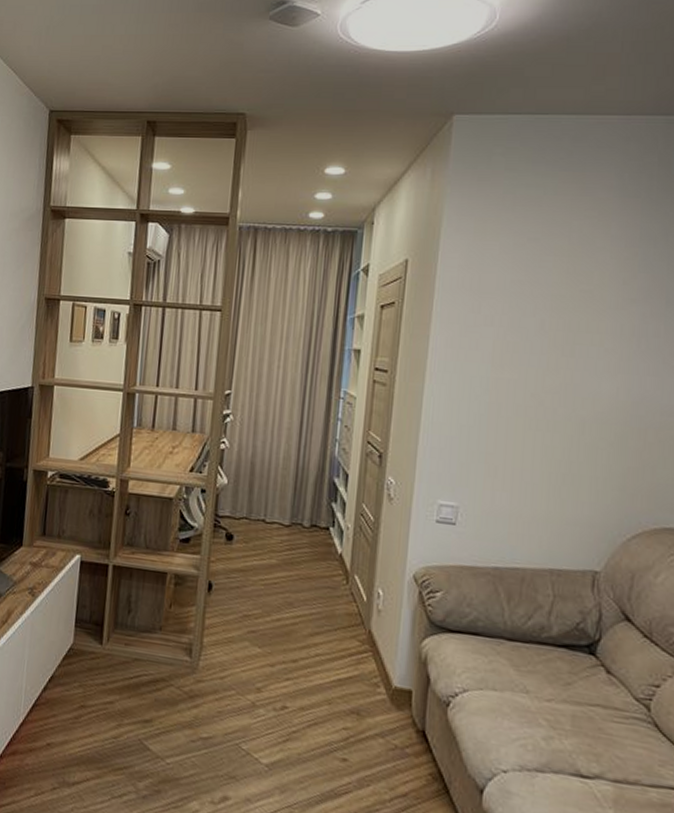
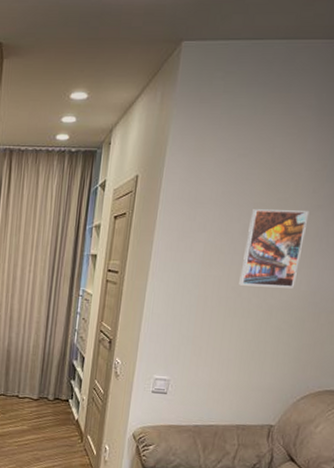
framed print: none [540,301,621,398] -> present [239,209,310,288]

